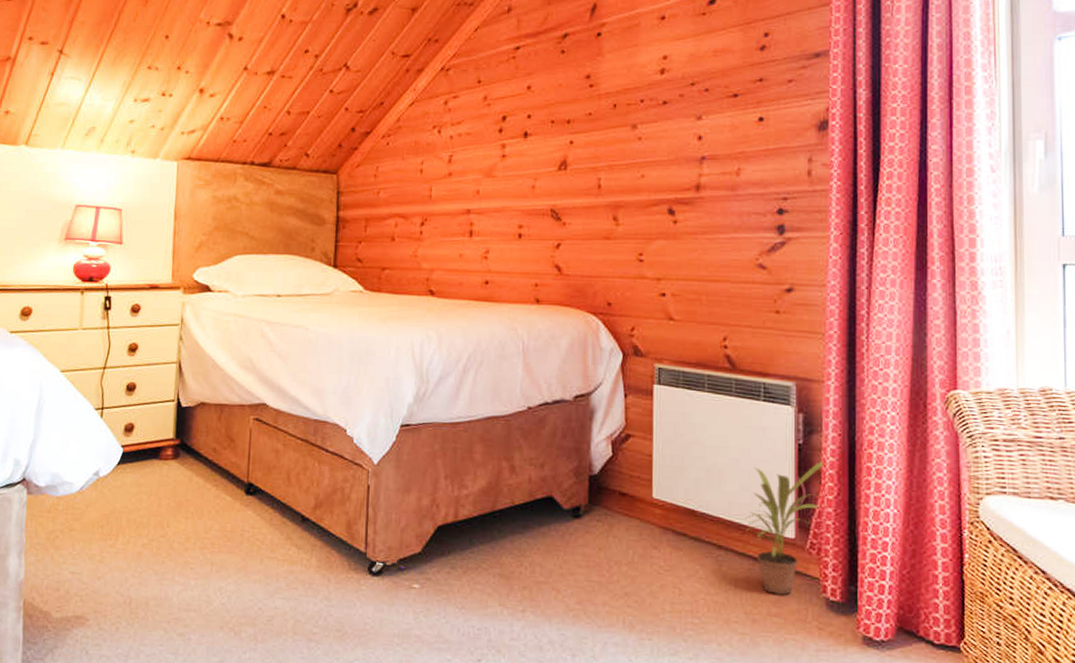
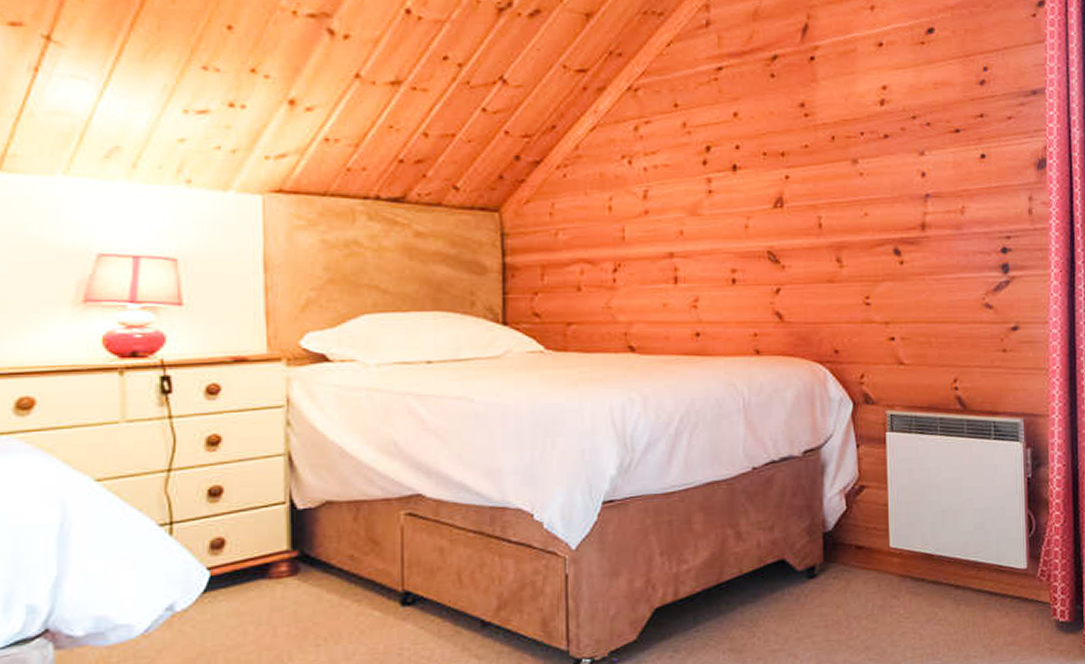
potted plant: present [743,461,826,595] -> none [979,492,1052,624]

